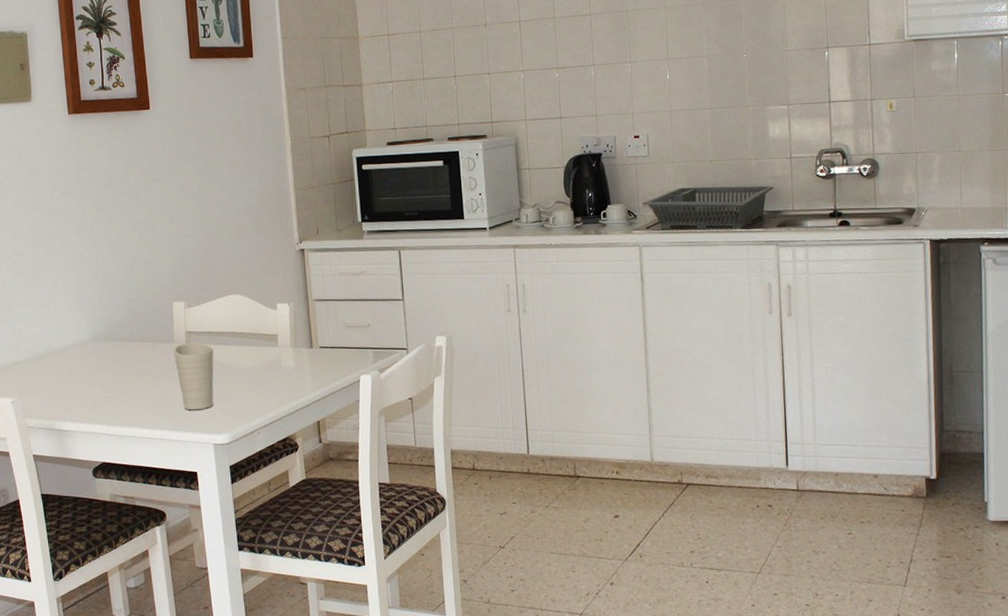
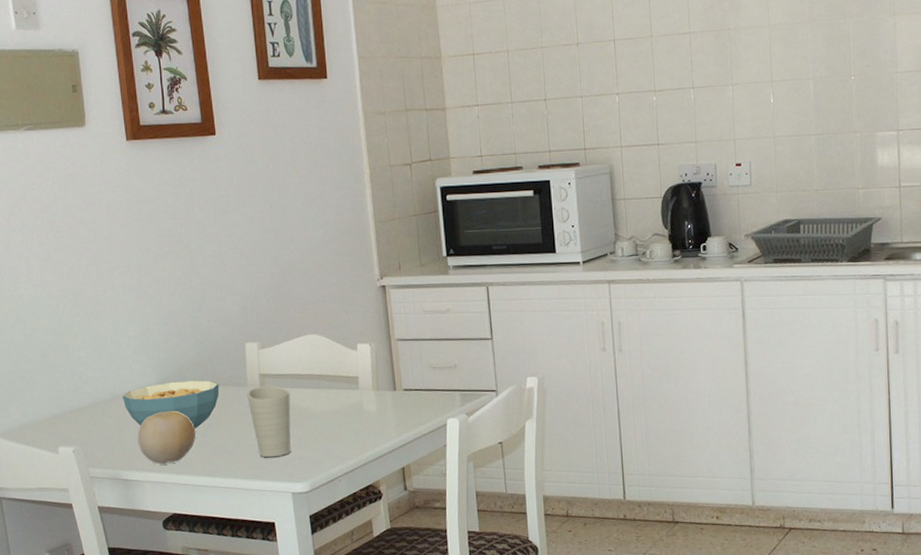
cereal bowl: none [59,337,148,382] -> present [123,380,220,428]
fruit: none [71,365,126,416] -> present [137,410,196,465]

